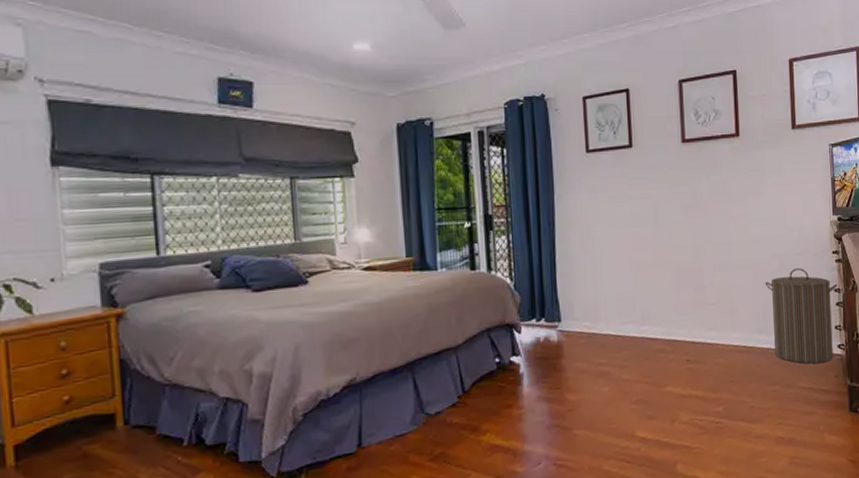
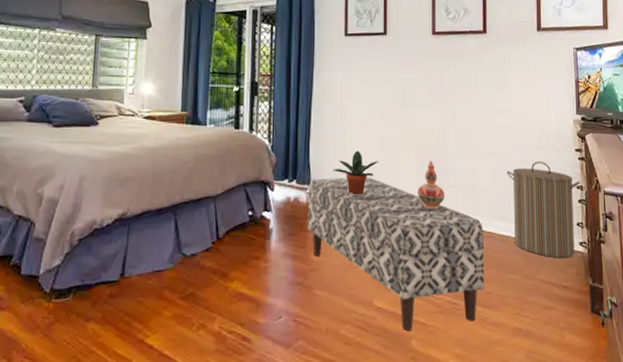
bench: none [559,306,747,457] -> present [308,177,485,330]
potted plant: none [584,278,633,326] -> present [333,150,379,194]
decorative vase: none [675,280,704,331] -> present [418,160,445,209]

